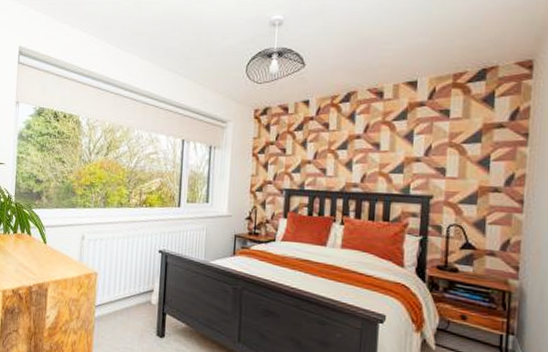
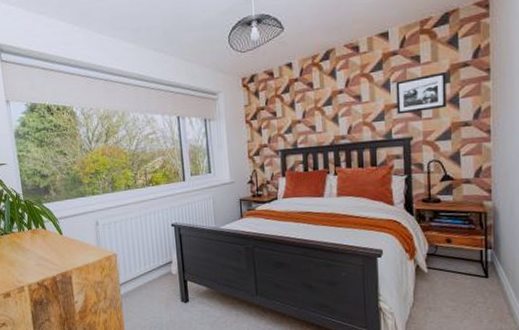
picture frame: none [418,130,478,170] -> present [396,71,447,115]

